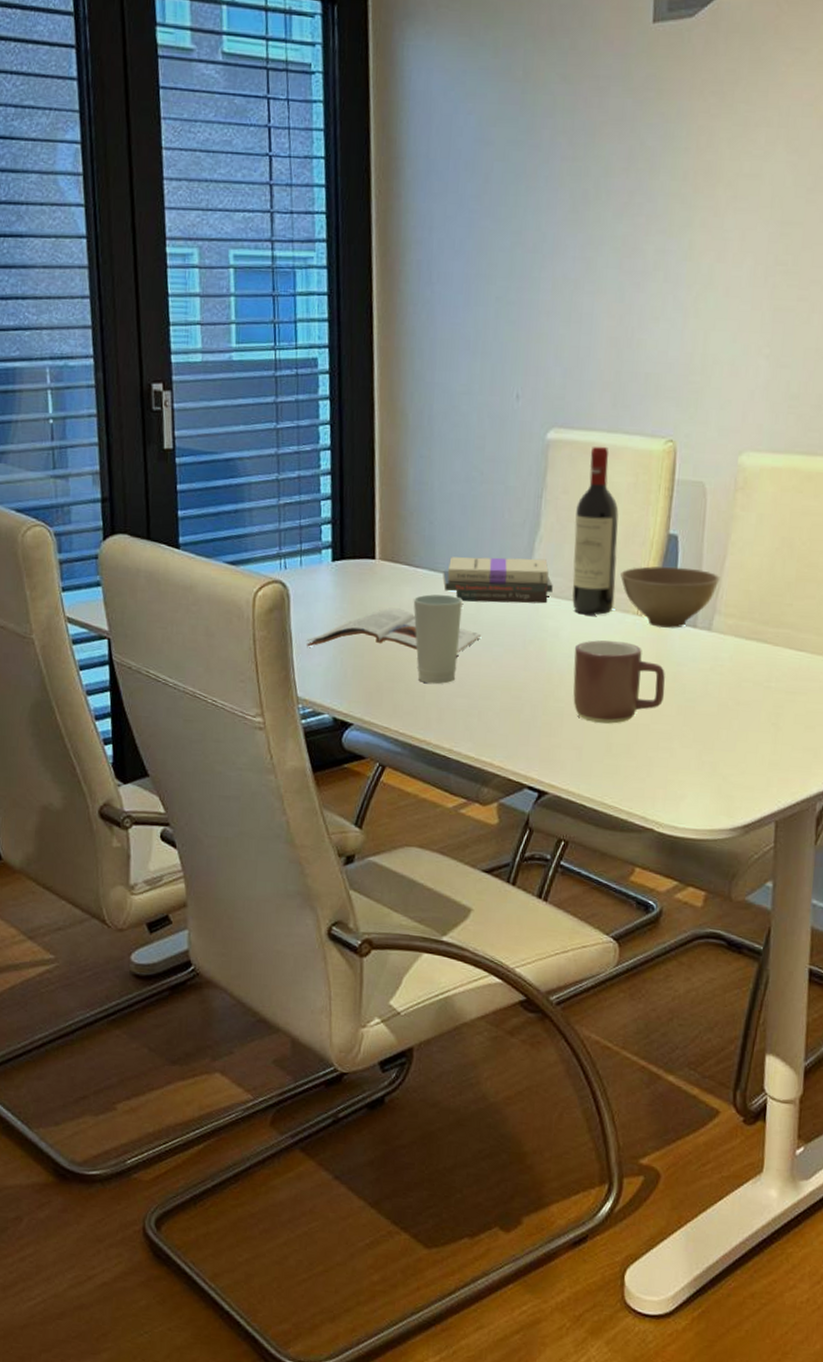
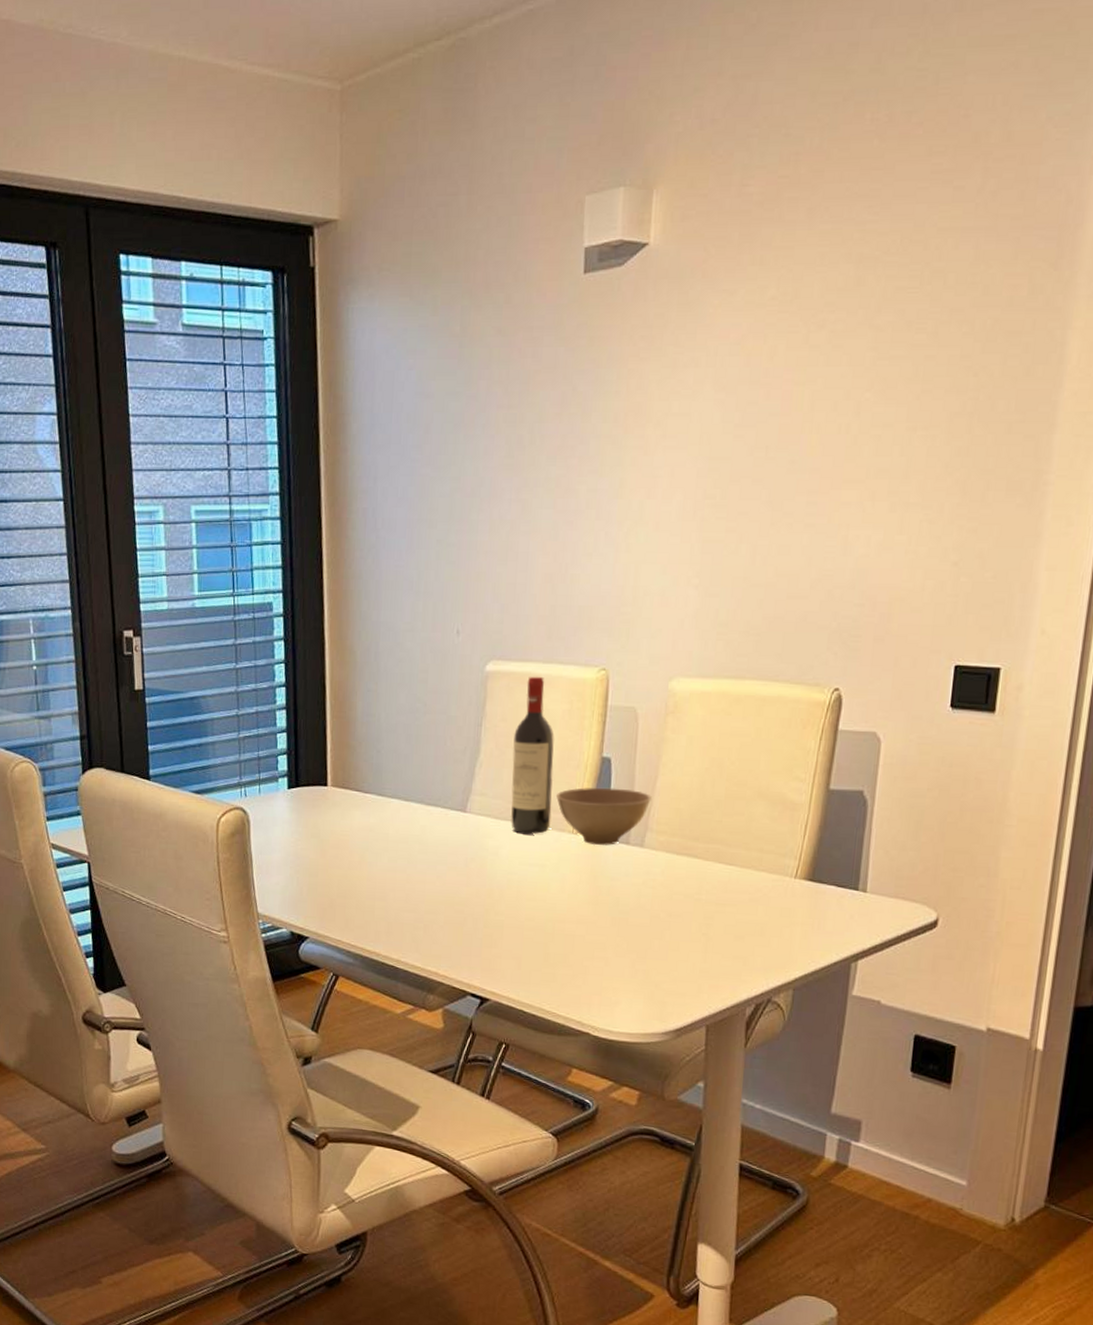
magazine: present [306,608,482,653] -> none [265,830,426,871]
cup: present [413,594,463,684] -> none [362,817,408,900]
books: present [442,556,553,604] -> none [389,782,493,825]
mug: present [573,640,665,724] -> none [512,857,600,935]

